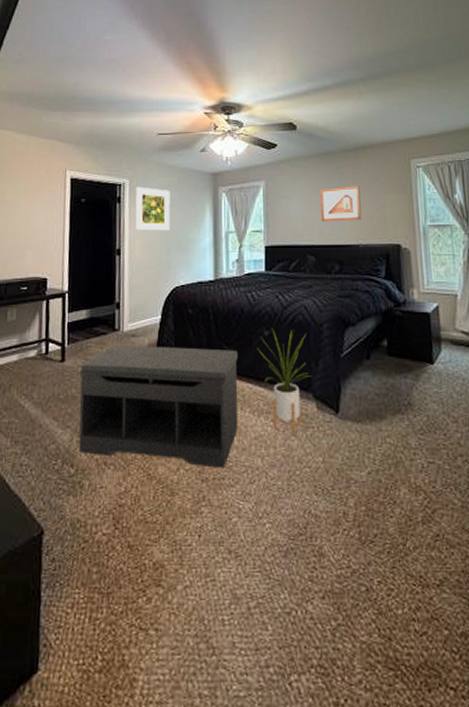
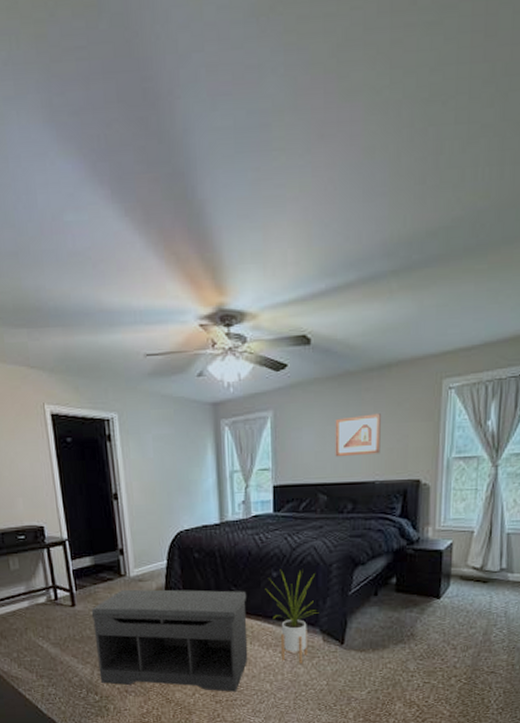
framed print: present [135,186,170,231] -> none [126,421,169,473]

